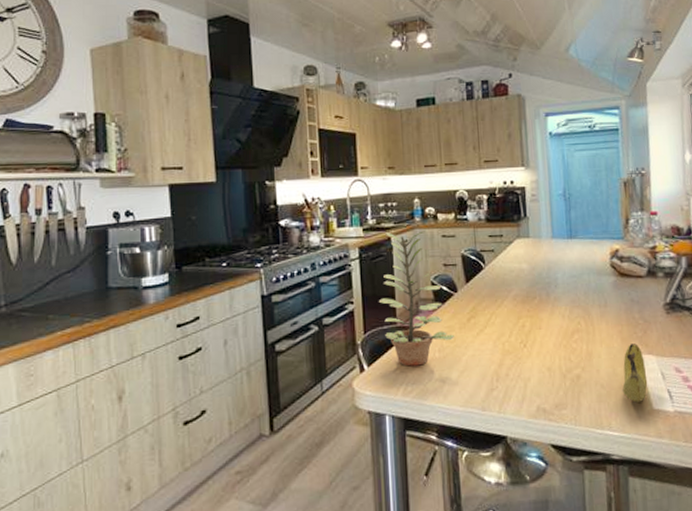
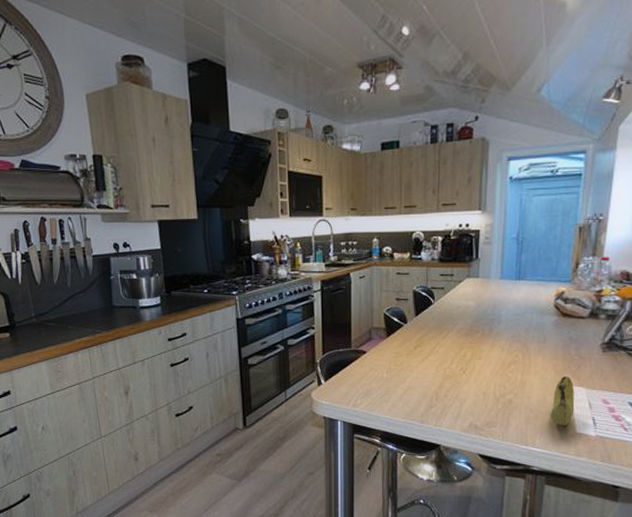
plant: present [378,231,455,367] -> none [336,268,402,383]

